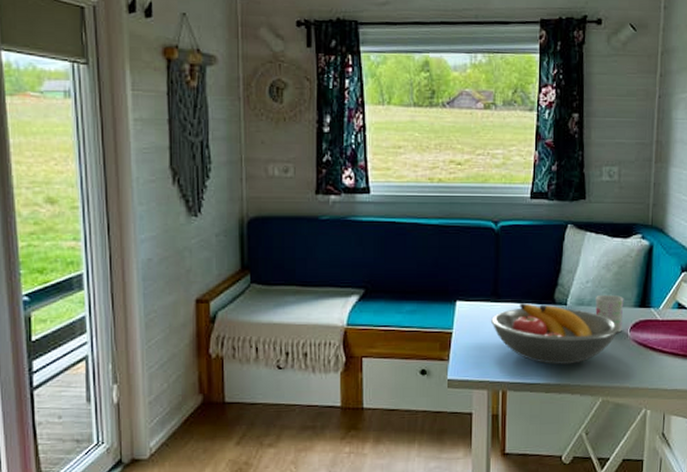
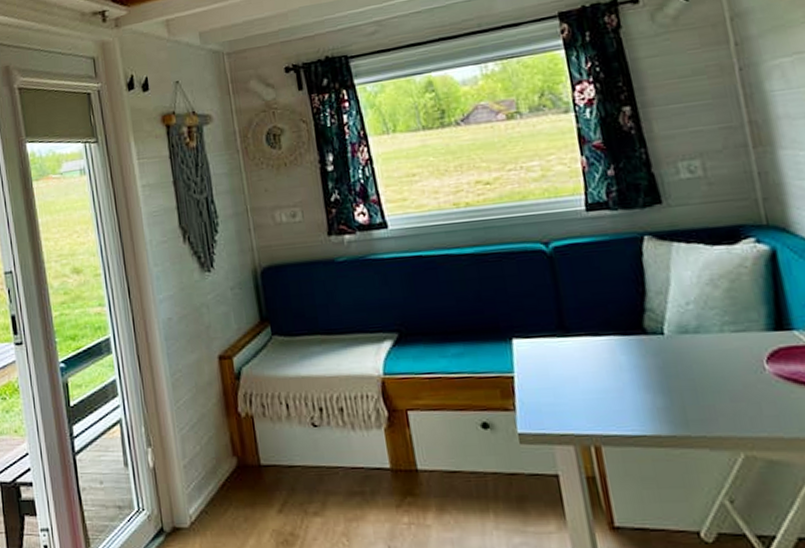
fruit bowl: present [491,303,620,364] -> none [562,335,750,411]
mug: present [595,294,624,333] -> none [704,317,755,366]

